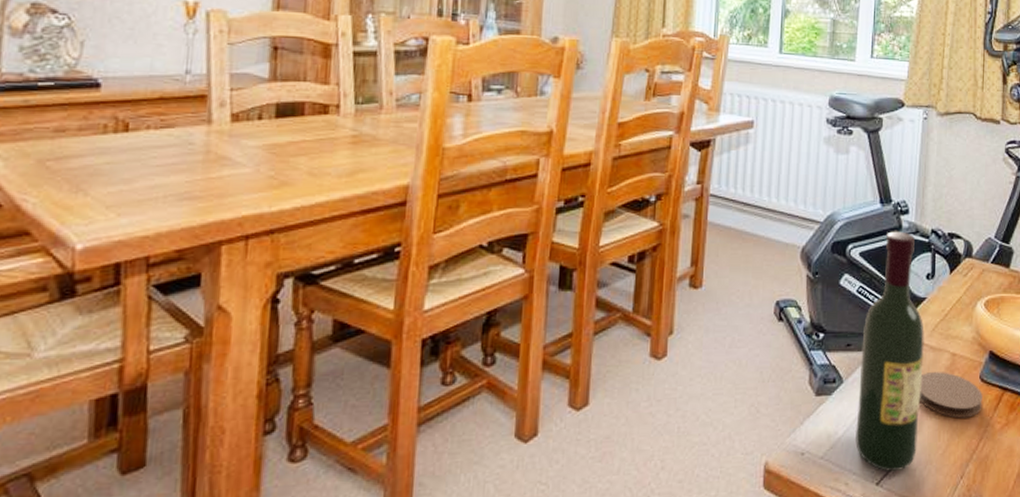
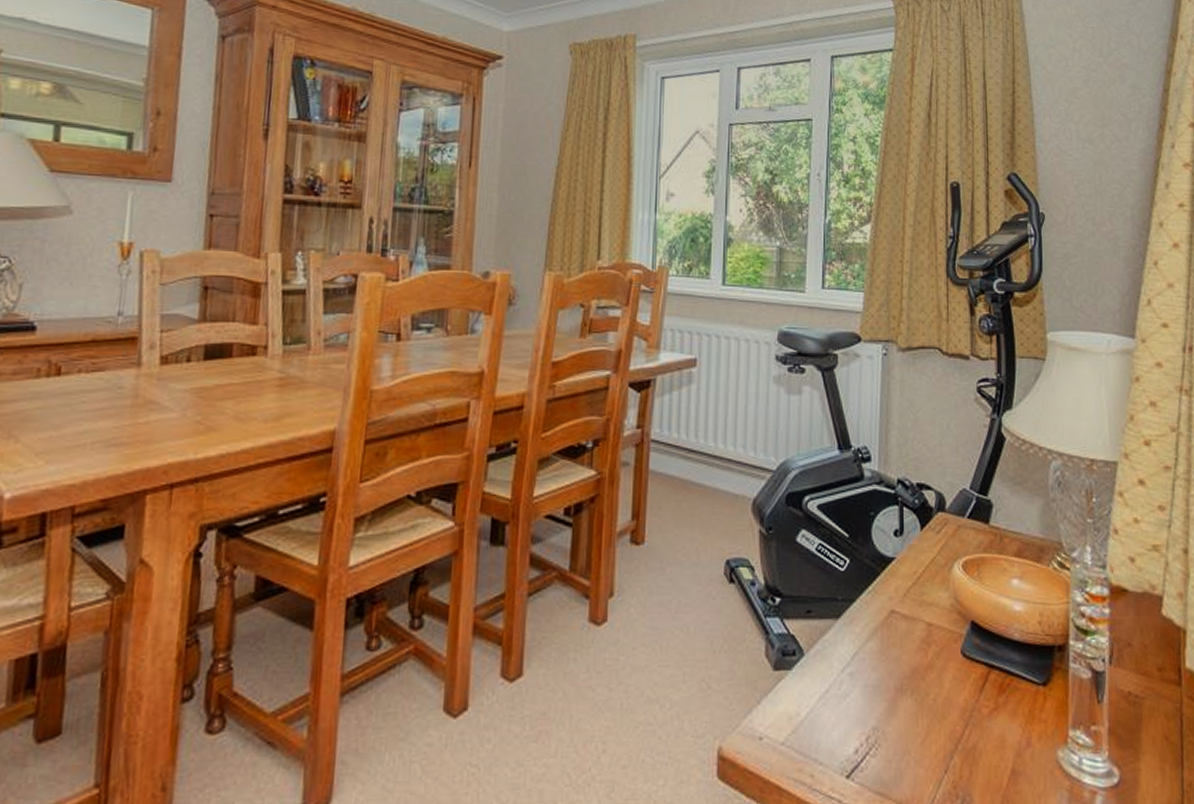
wine bottle: present [855,231,924,471] -> none [819,481,895,762]
coaster: present [918,371,983,418] -> none [891,643,966,700]

